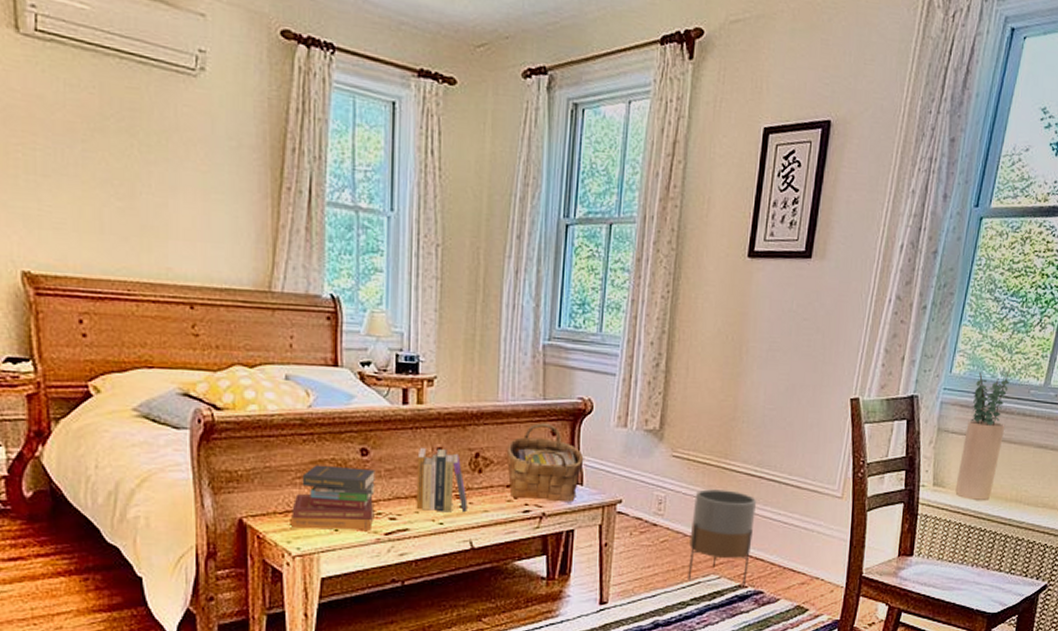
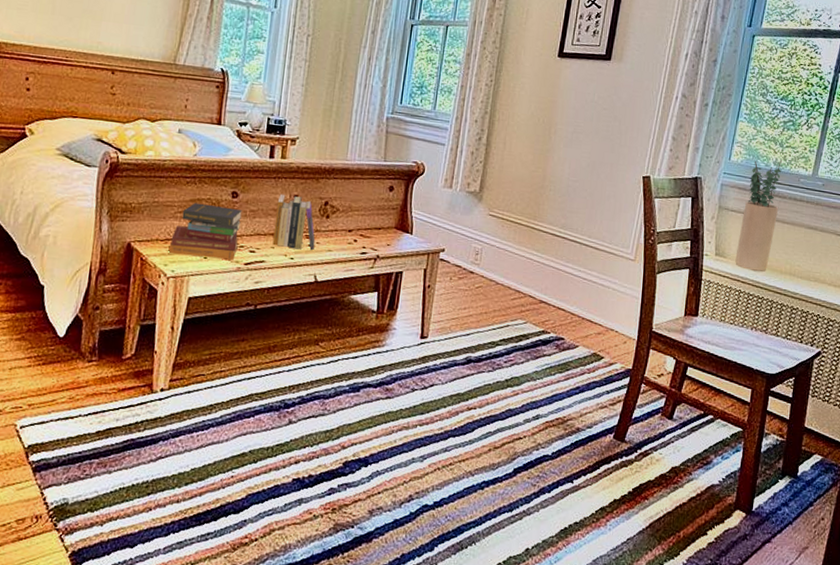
woven basket: present [506,423,584,503] -> none [350,180,415,248]
planter: present [688,489,757,586] -> none [498,245,561,332]

